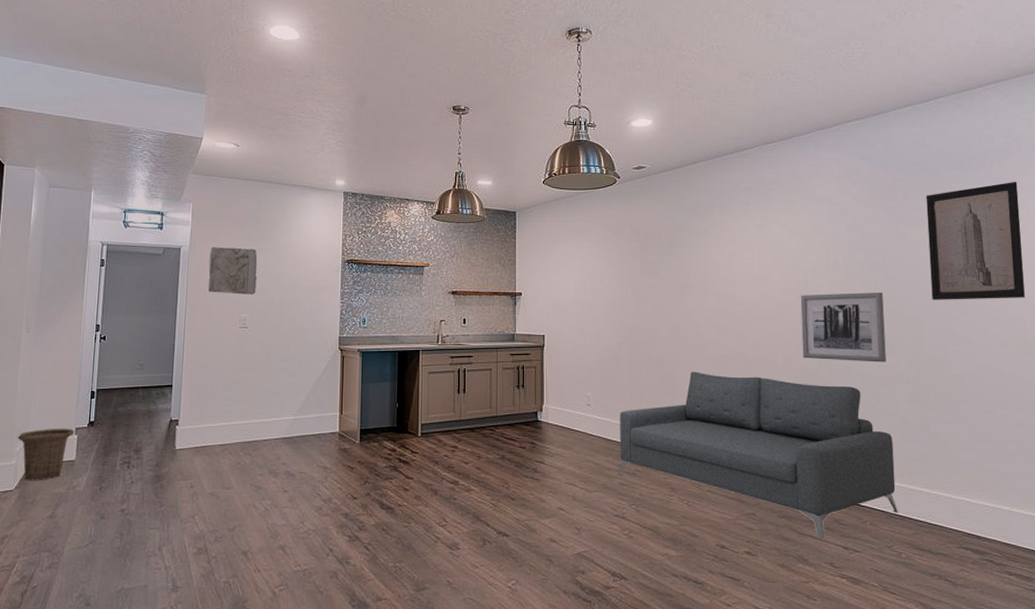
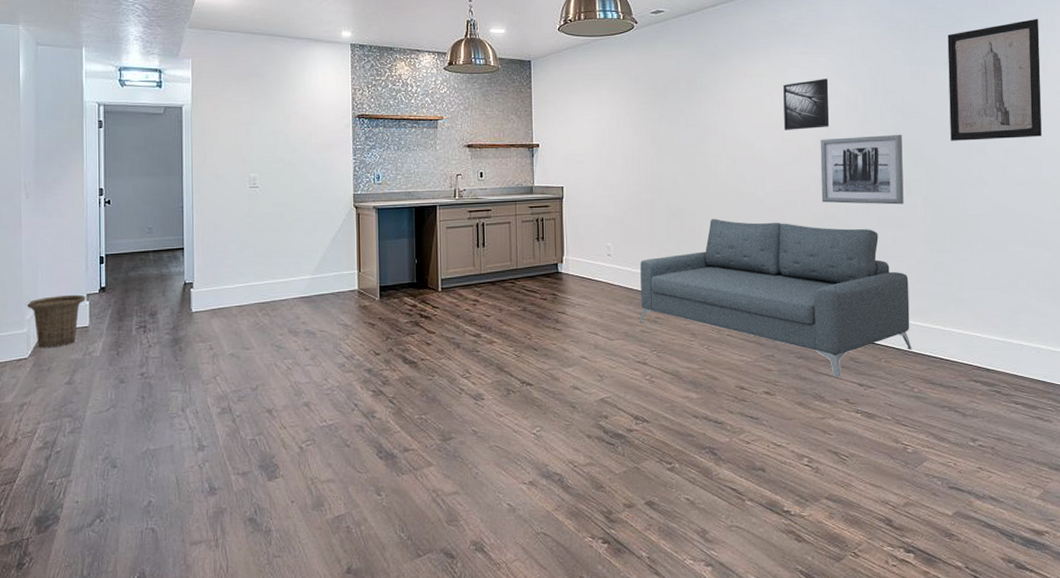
relief panel: present [208,246,258,294] -> none [213,104,265,153]
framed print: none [763,235,810,285] -> present [783,79,830,130]

